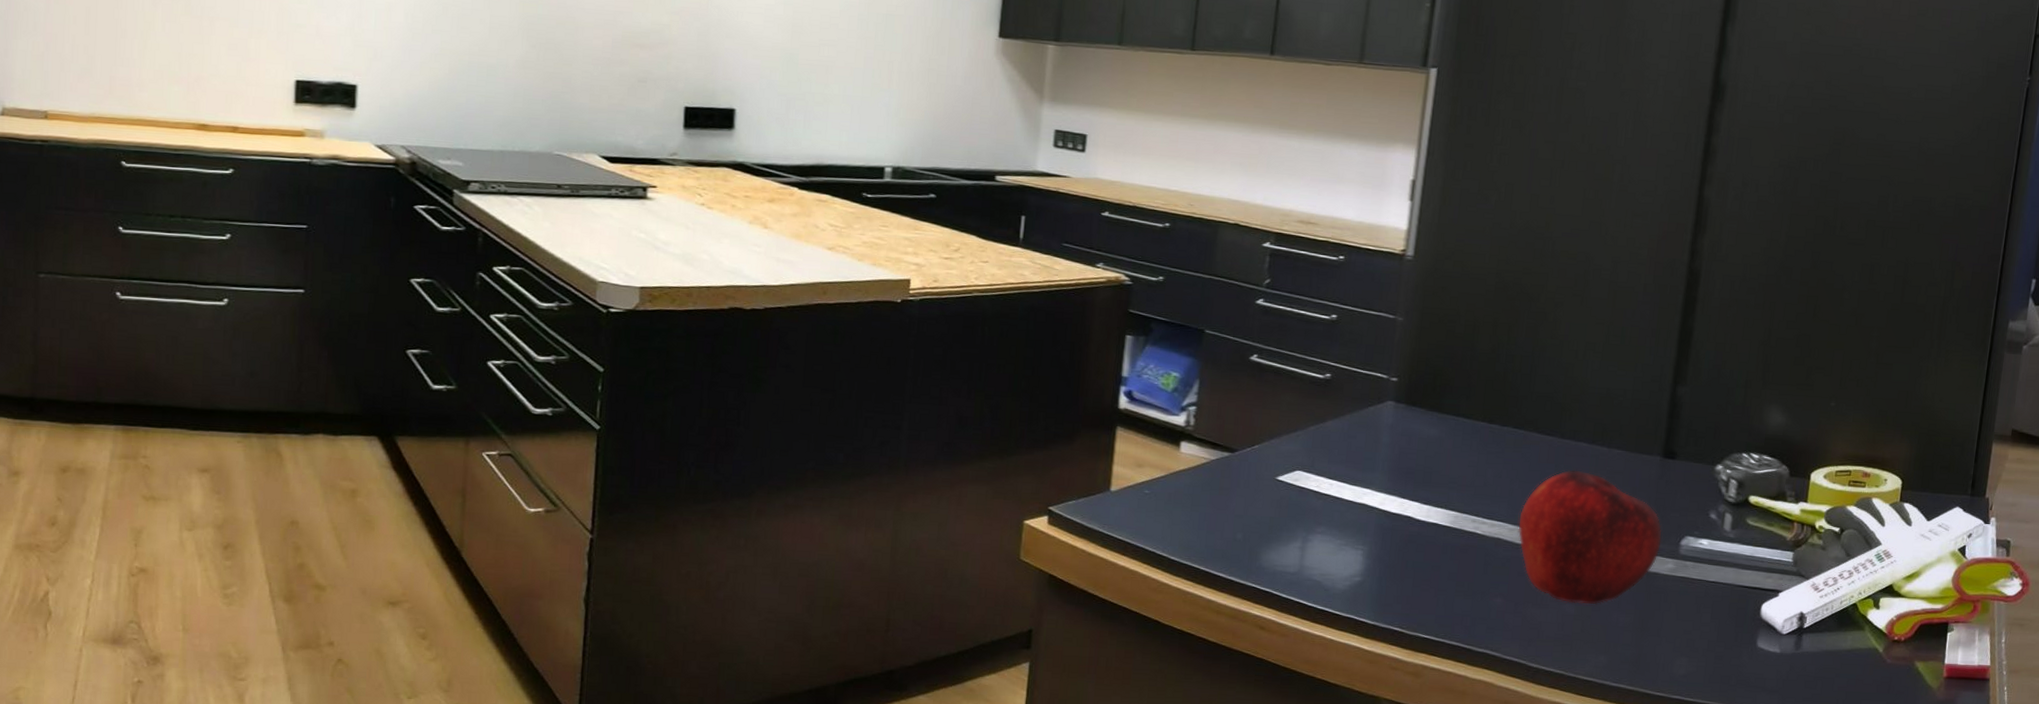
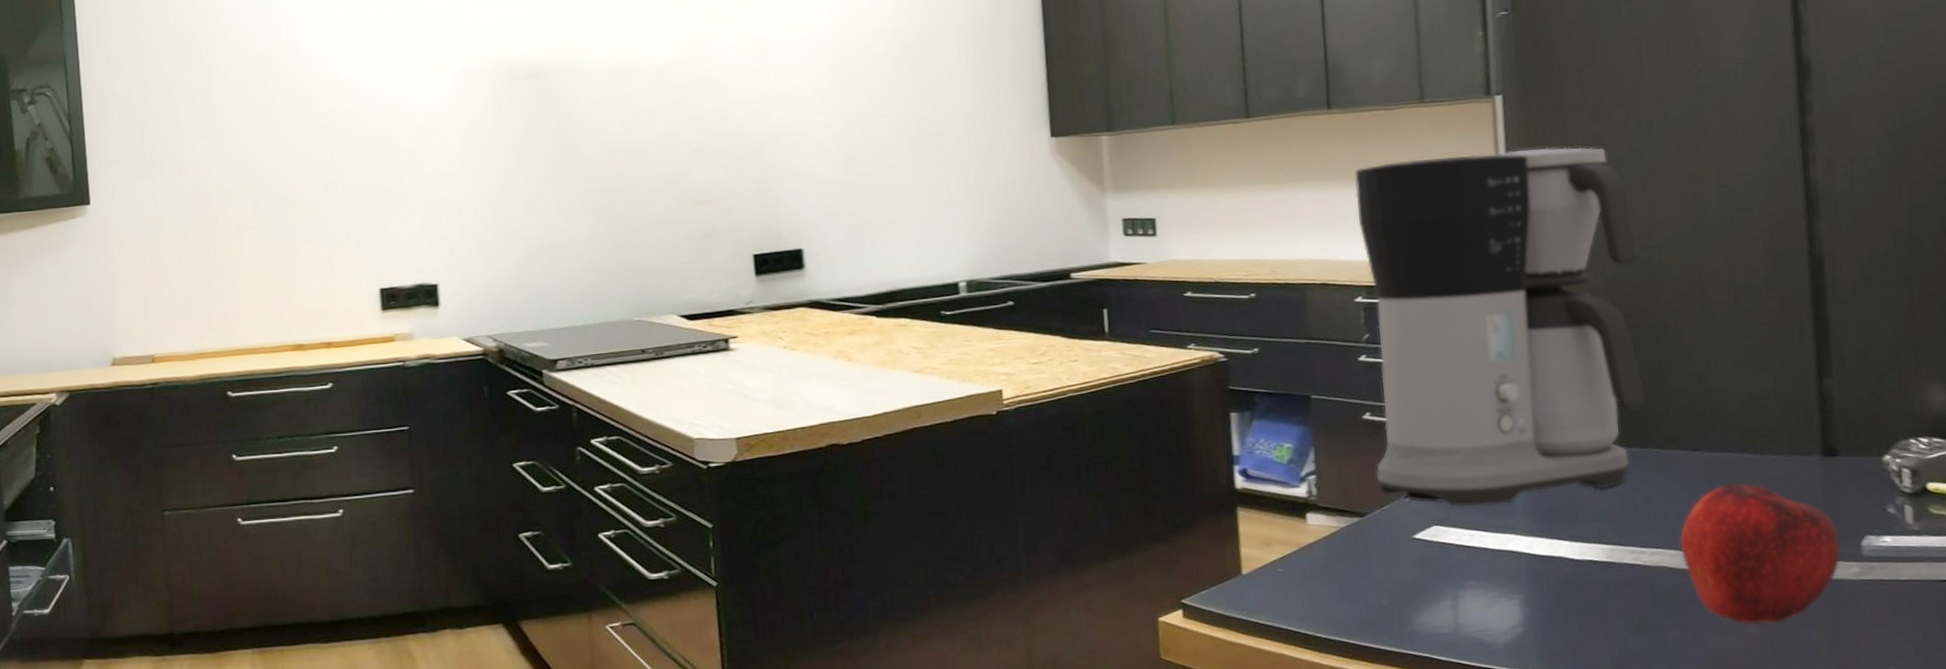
coffee maker: none [1252,116,1536,460] -> present [1355,147,1646,507]

